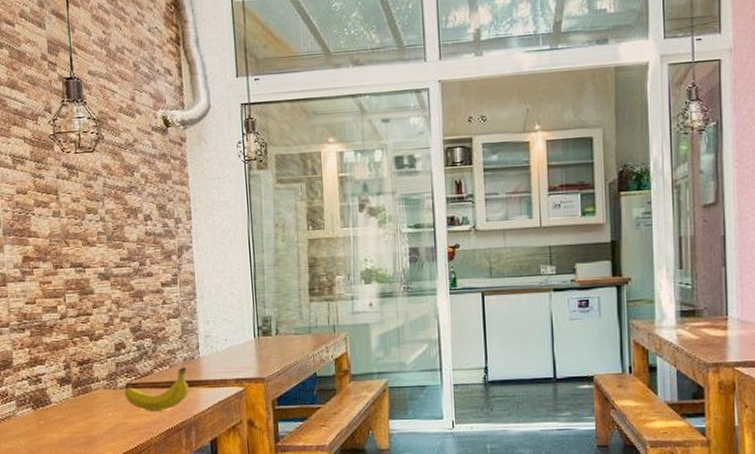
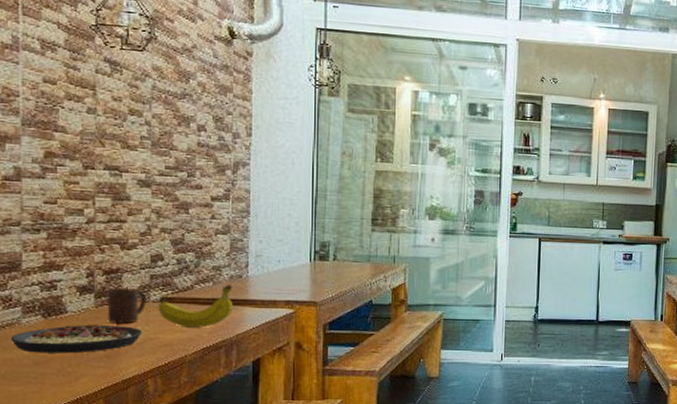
plate: none [9,413,113,442] -> present [10,324,142,354]
cup: none [82,377,115,411] -> present [107,288,146,324]

